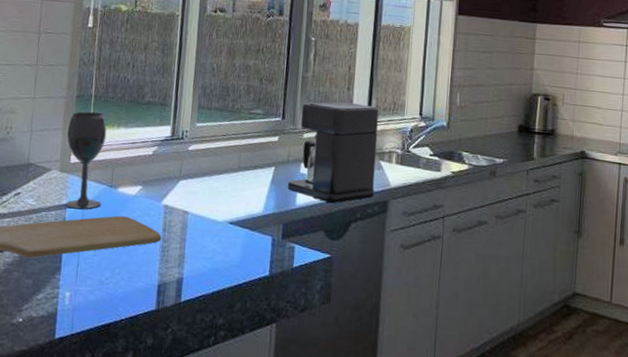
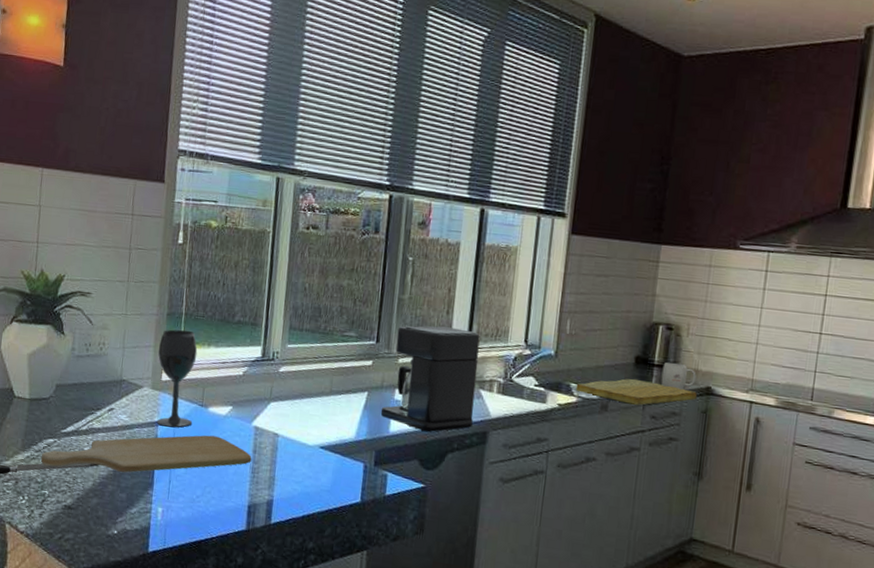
cutting board: none [467,145,573,171] -> present [575,378,697,406]
mug: none [541,129,572,155] -> present [660,362,696,390]

